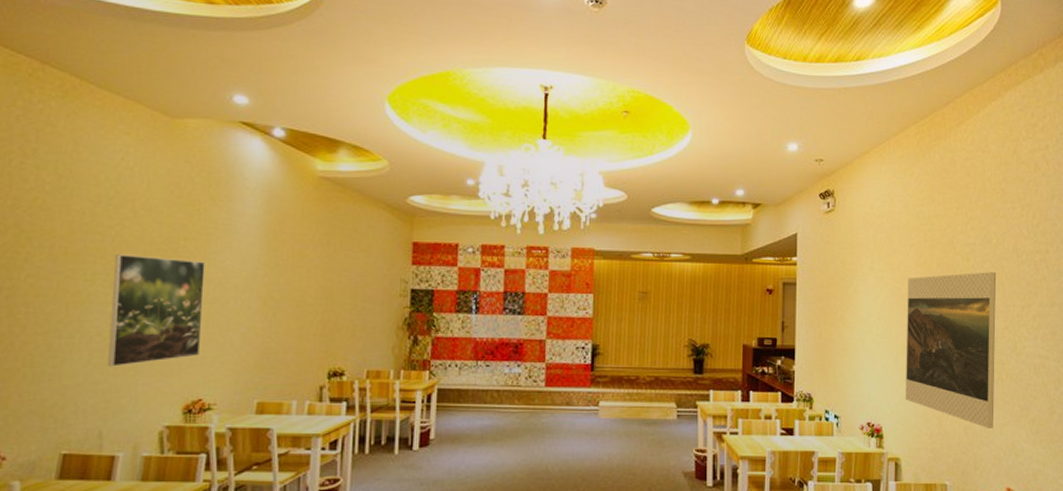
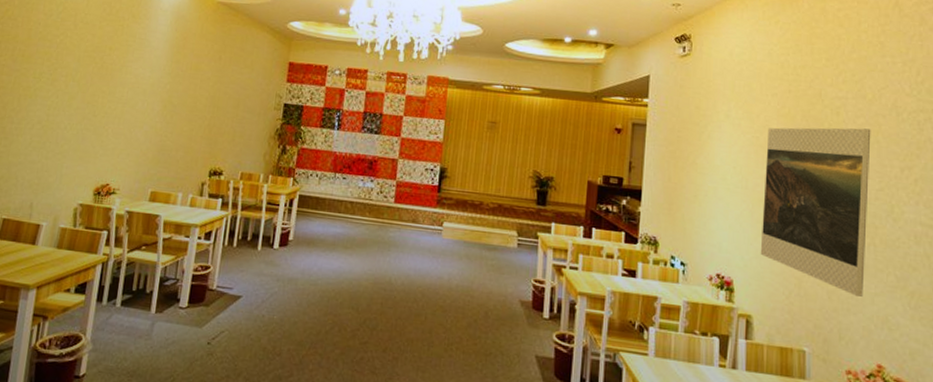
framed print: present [108,254,205,367] -> none [43,58,123,151]

